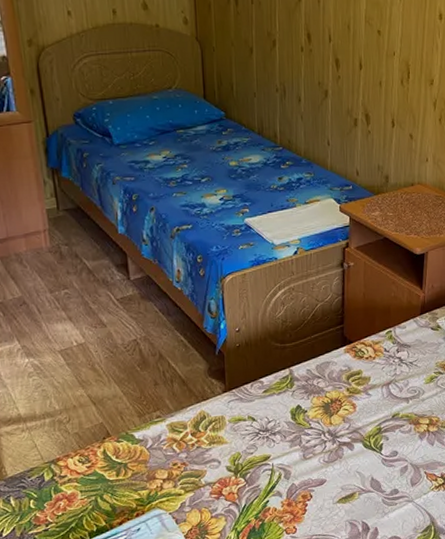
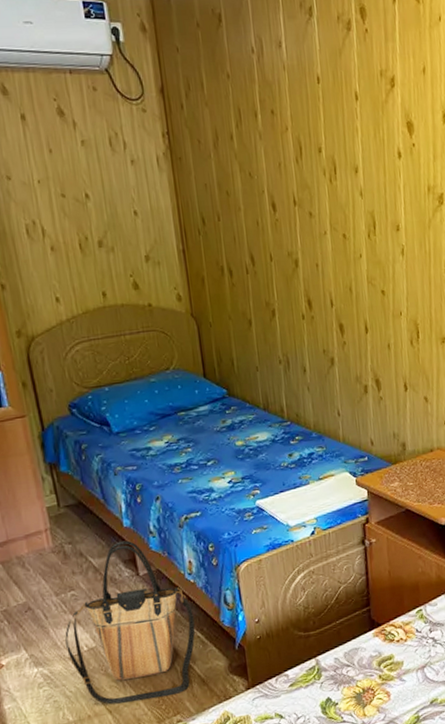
tote bag: none [56,246,179,397] -> present [65,540,196,704]

